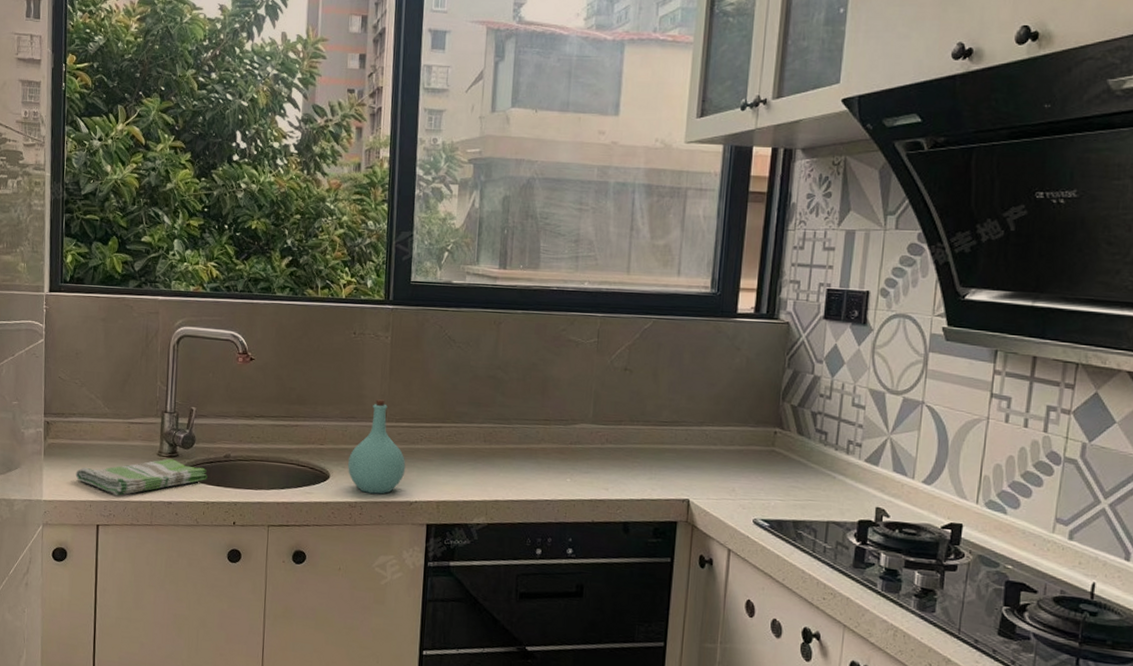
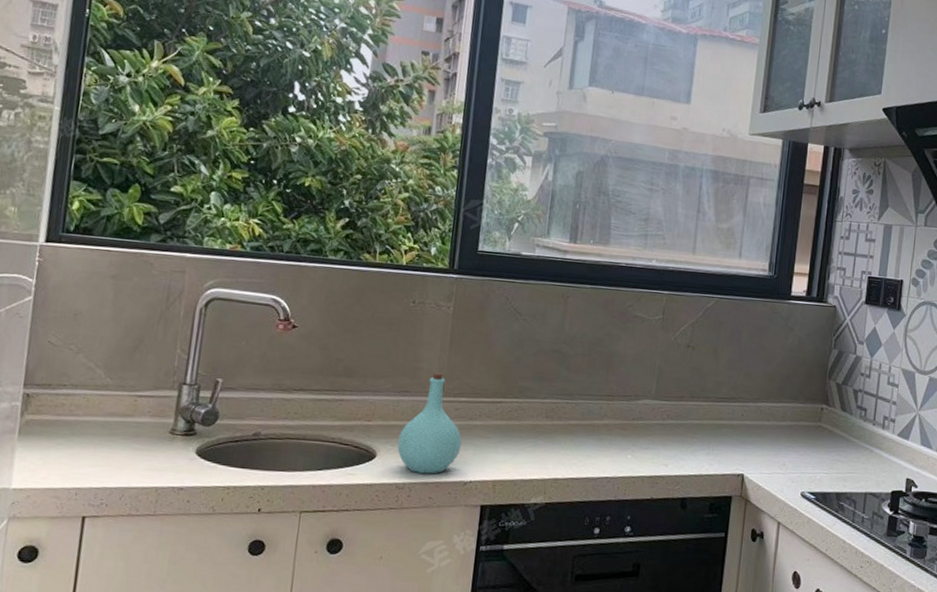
dish towel: present [75,458,208,496] -> none [59,437,231,482]

